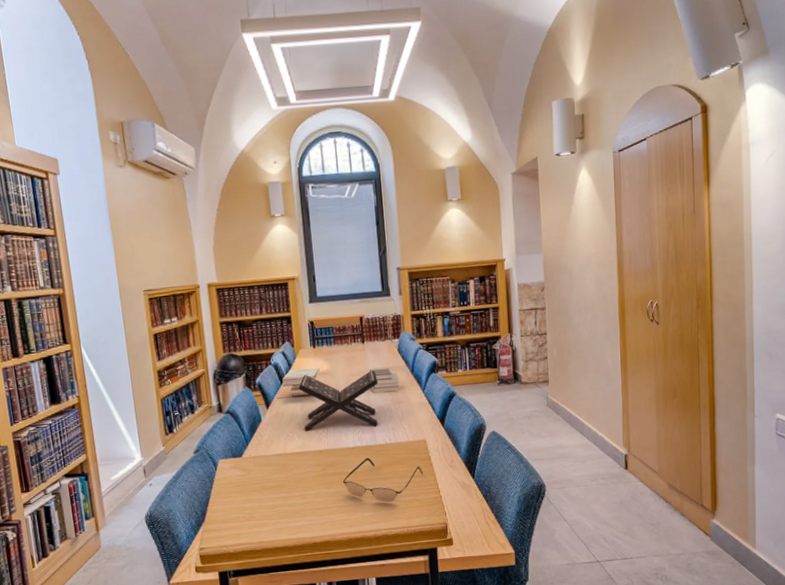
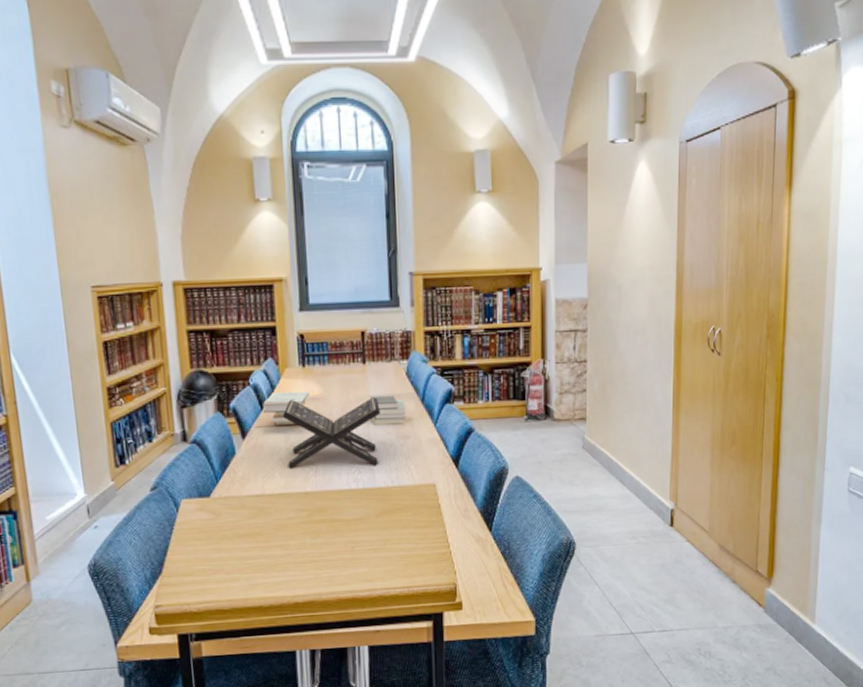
eyeglasses: present [342,457,424,503] -> none [332,502,431,557]

